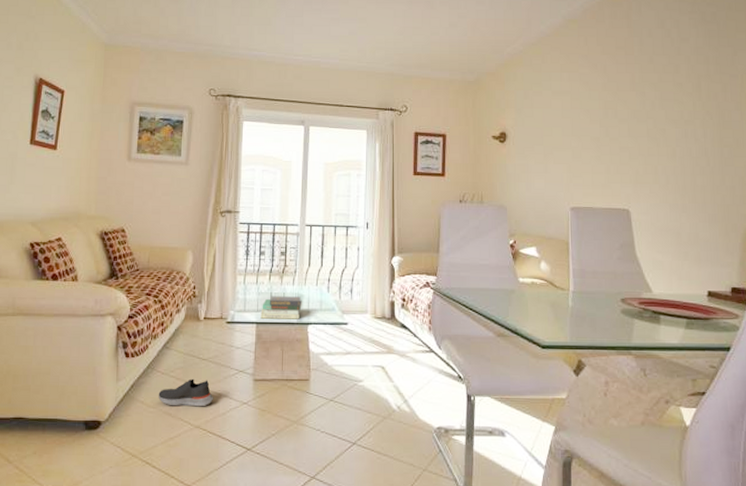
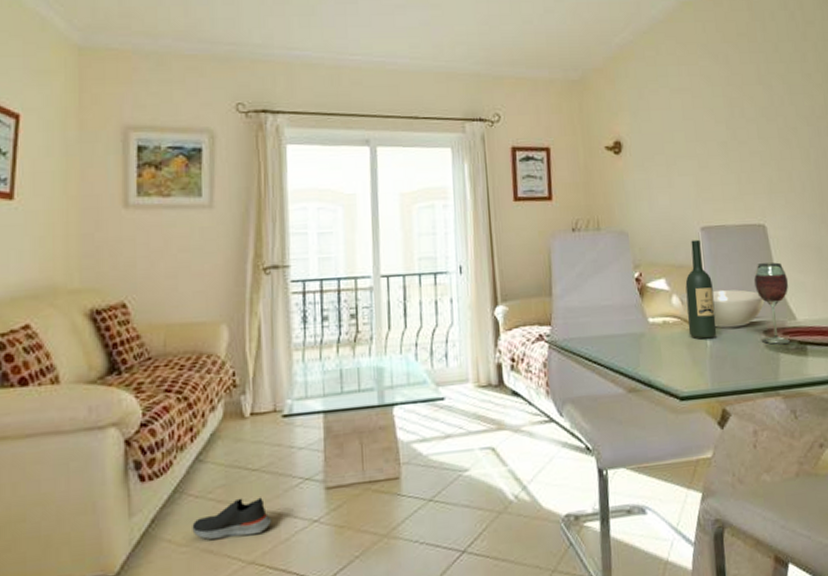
books: present [260,296,302,319] -> none [328,370,384,406]
bowl: none [547,260,624,293] -> present [679,289,765,328]
wine bottle: none [553,217,579,300] -> present [685,239,717,340]
wineglass: none [615,242,647,311] -> present [753,262,791,344]

